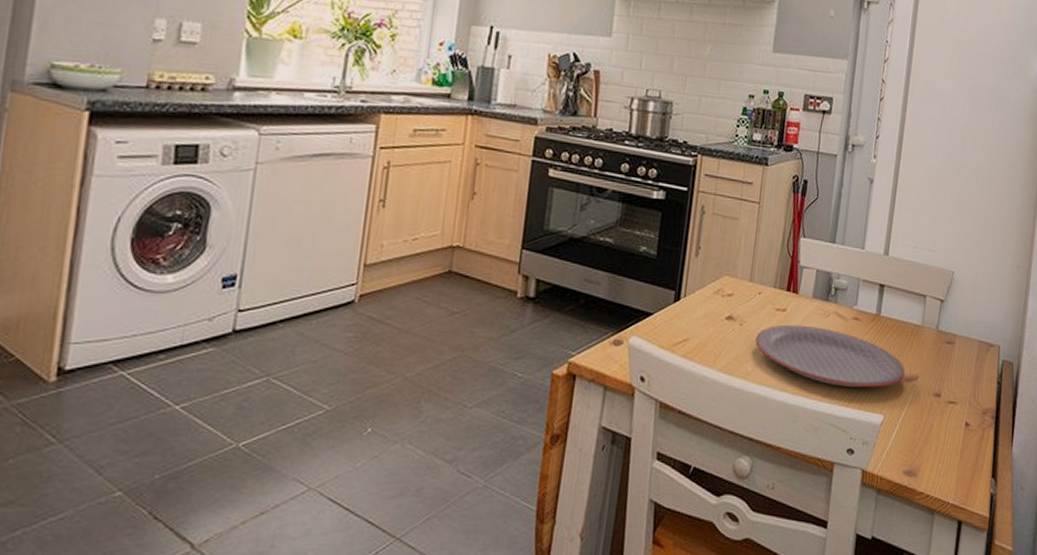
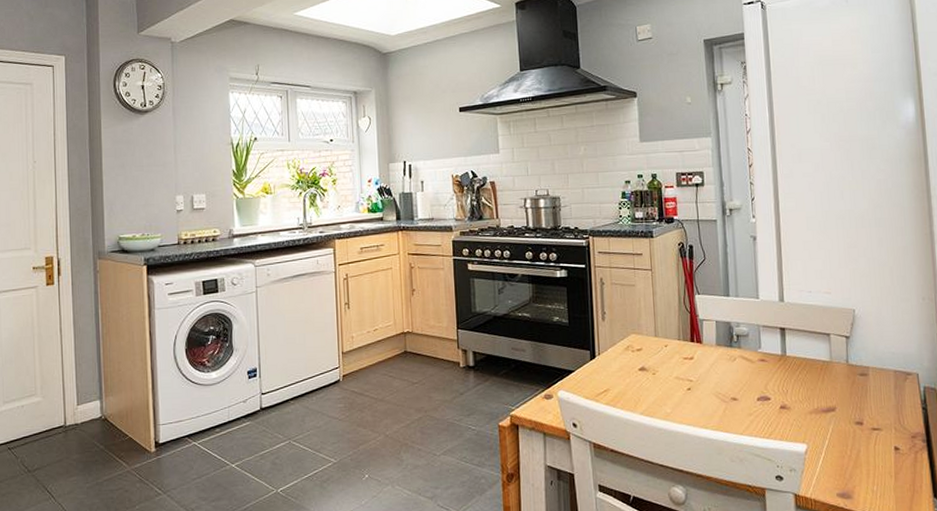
plate: present [755,324,905,388] -> none [669,370,821,422]

